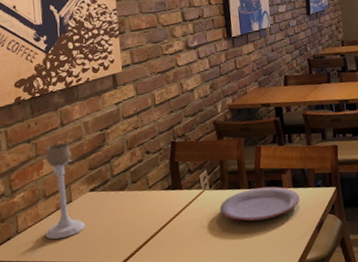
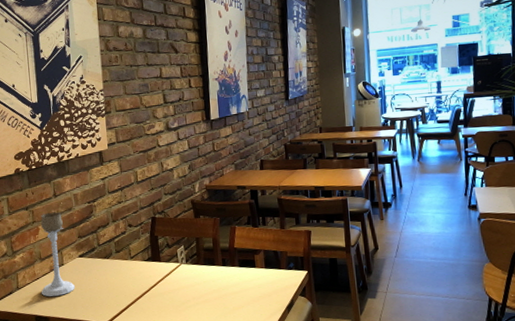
plate: present [219,186,300,221] -> none [194,265,272,297]

